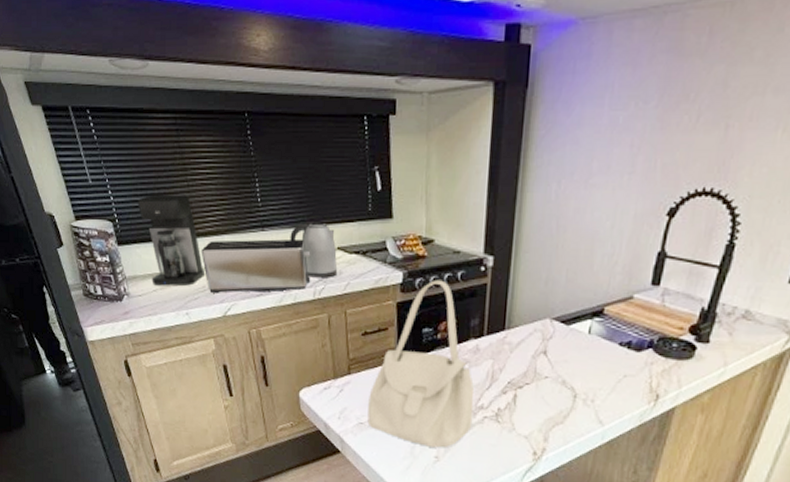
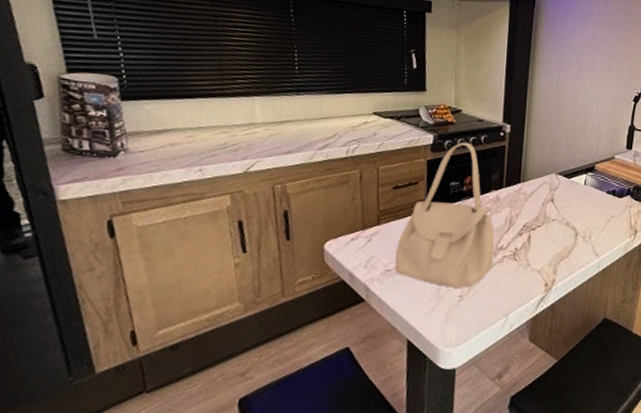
coffee maker: present [137,194,206,287] -> none [153,54,229,144]
toaster: present [201,238,311,293] -> none [225,101,346,150]
kettle: present [290,222,338,278] -> none [325,90,373,139]

